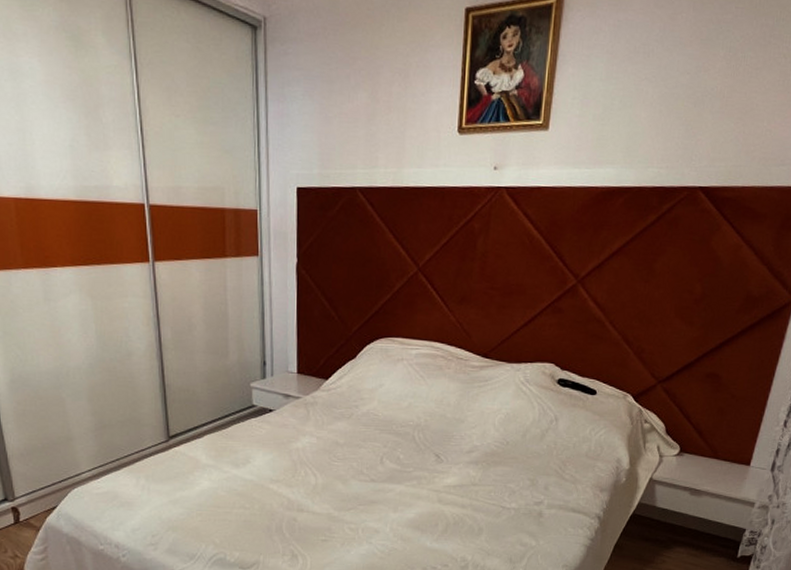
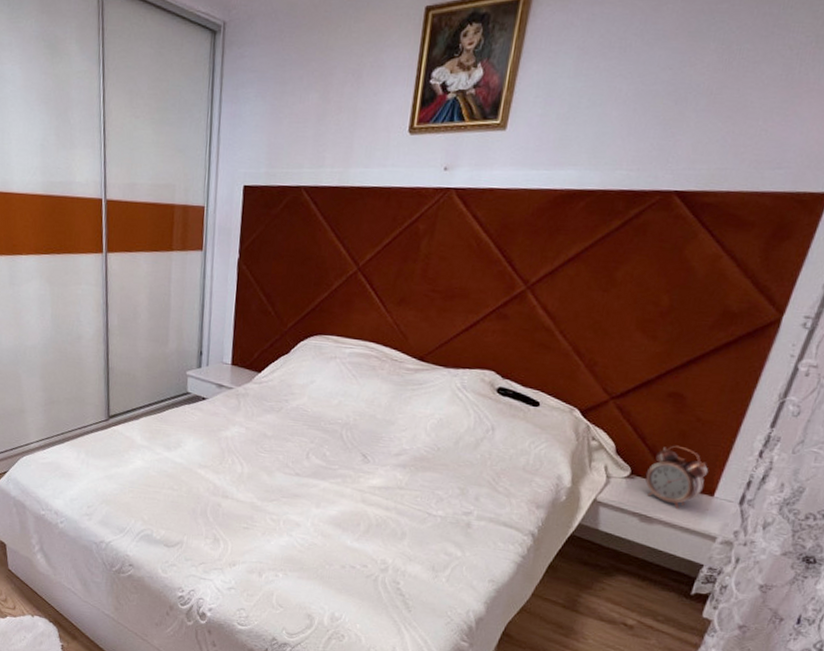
alarm clock: none [692,421,745,480] -> present [645,445,709,509]

